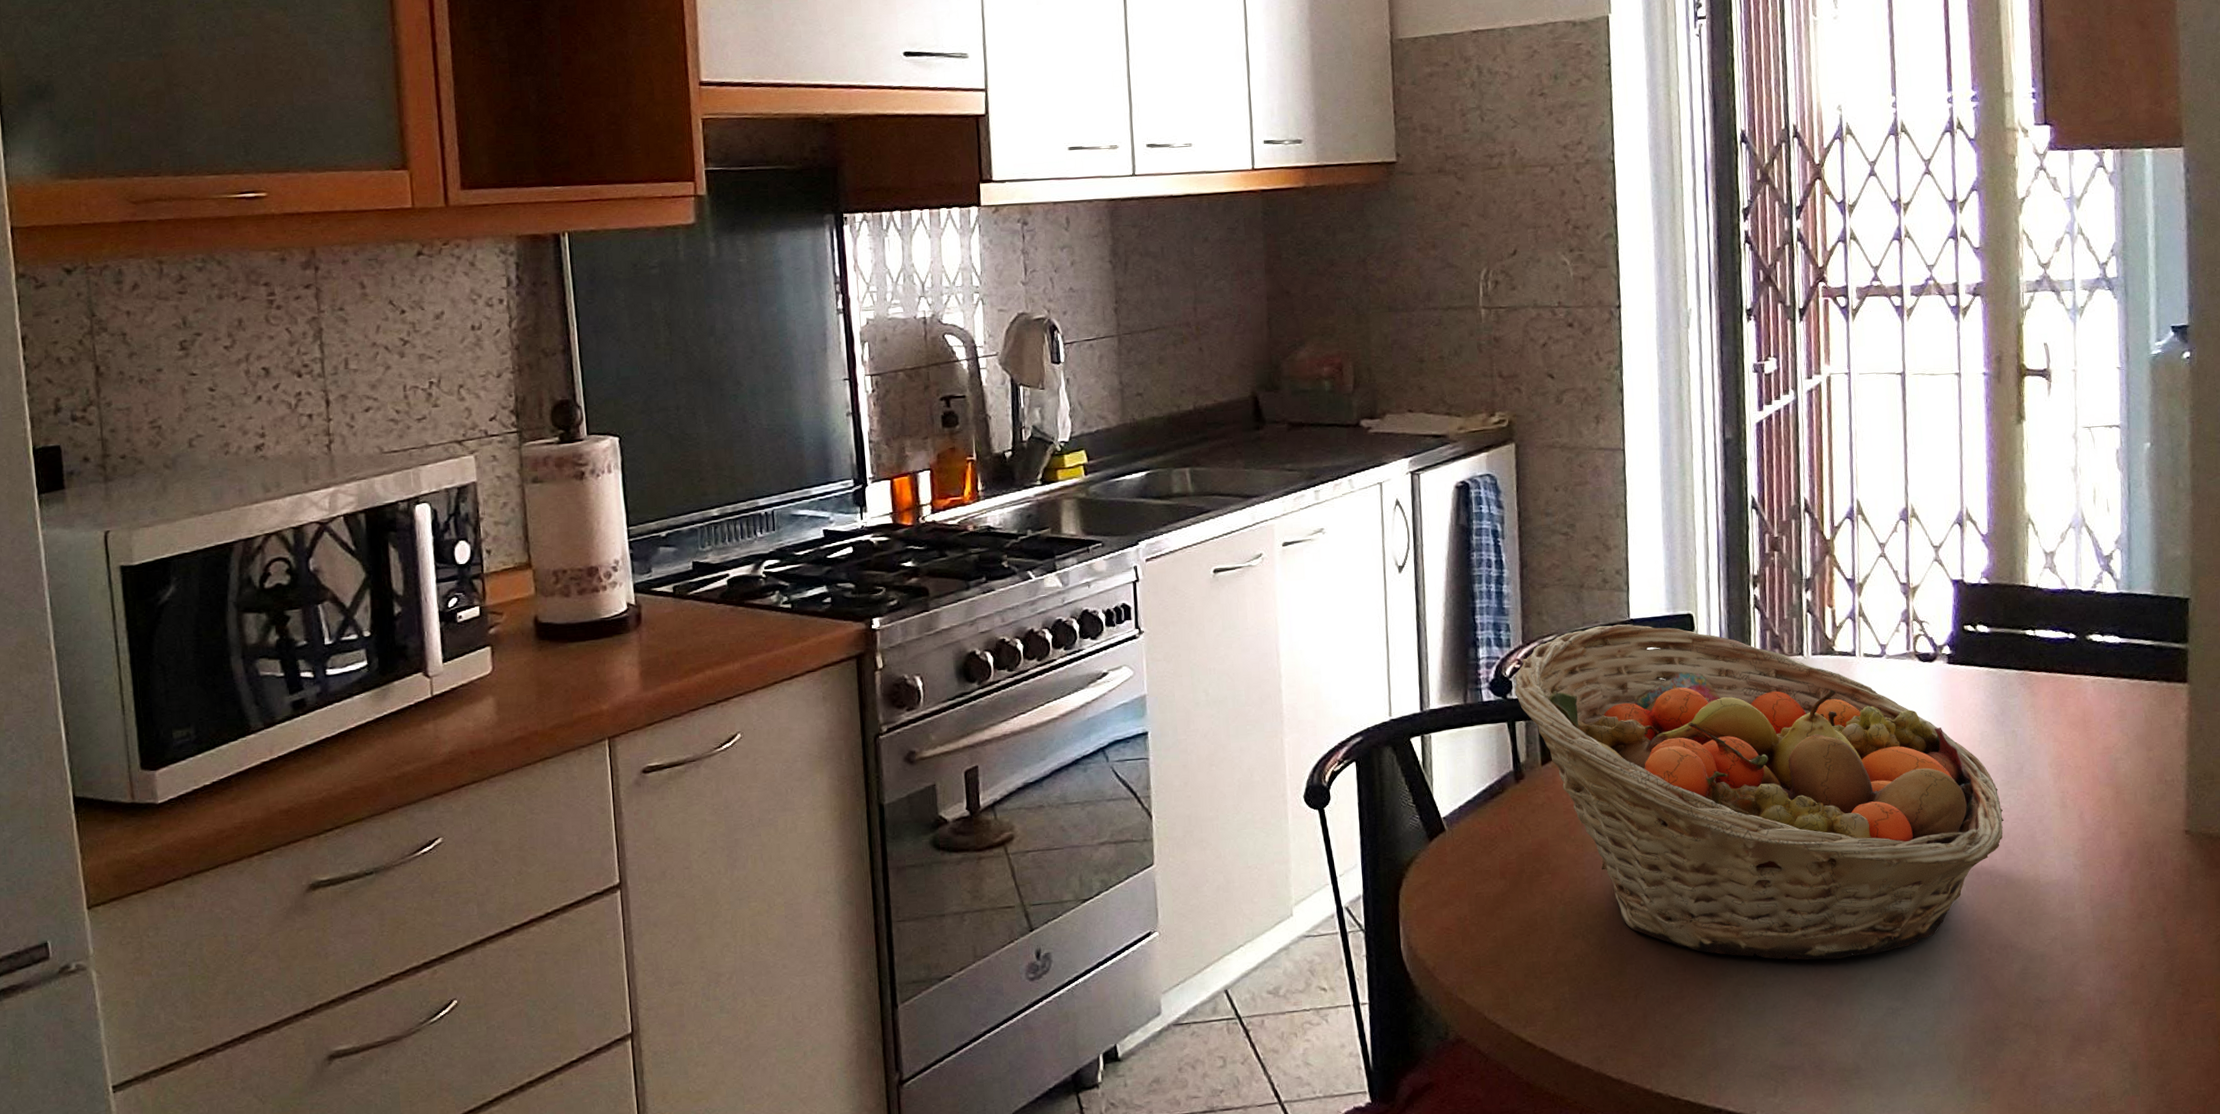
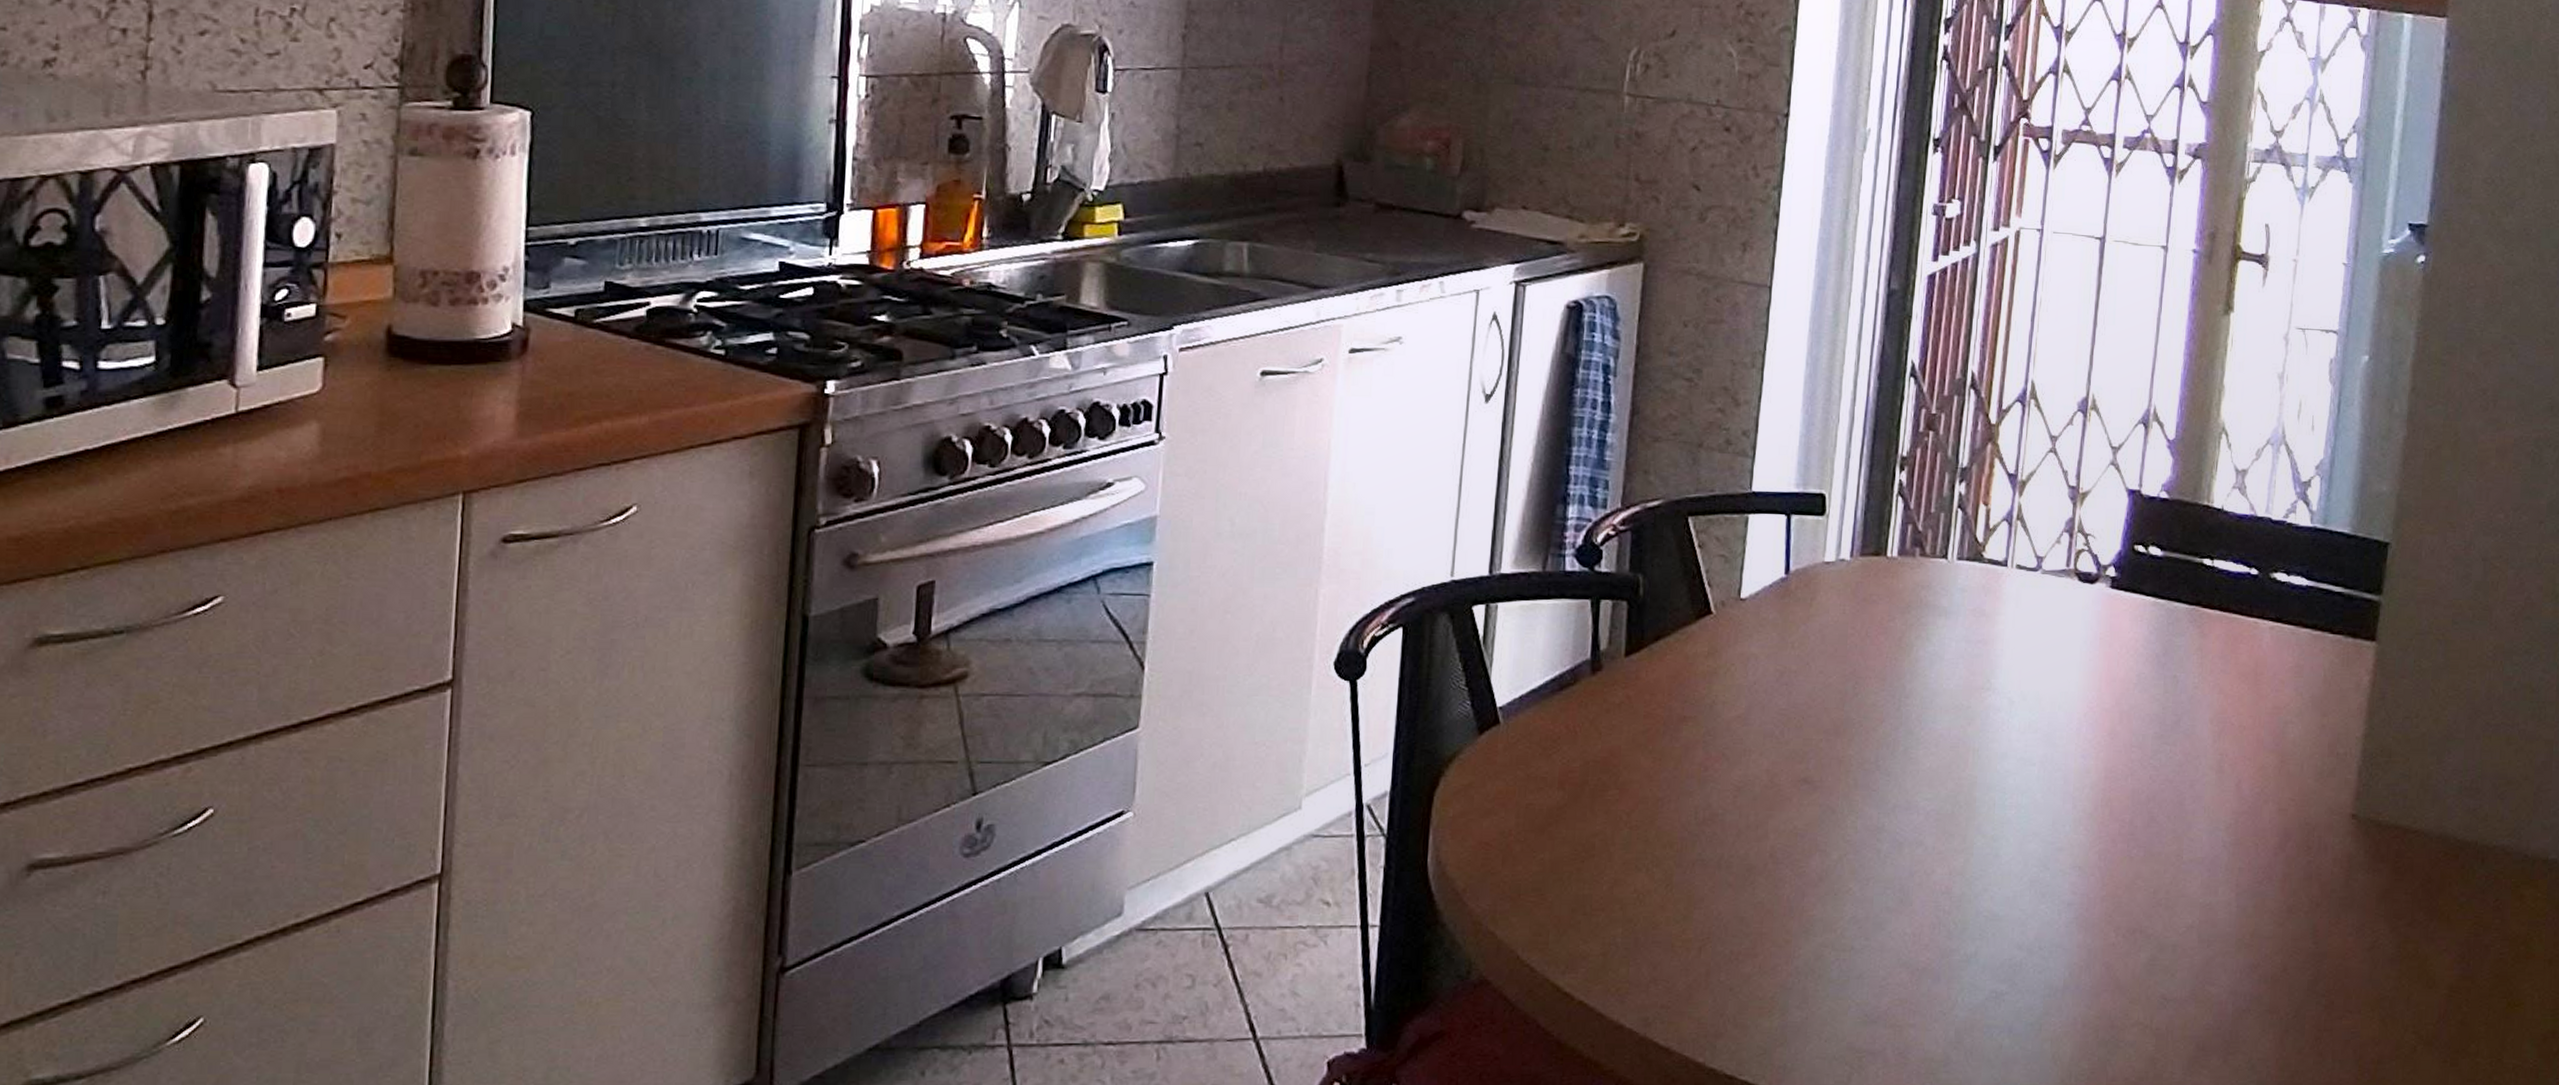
fruit basket: present [1514,624,2004,960] -> none [1604,495,2152,926]

